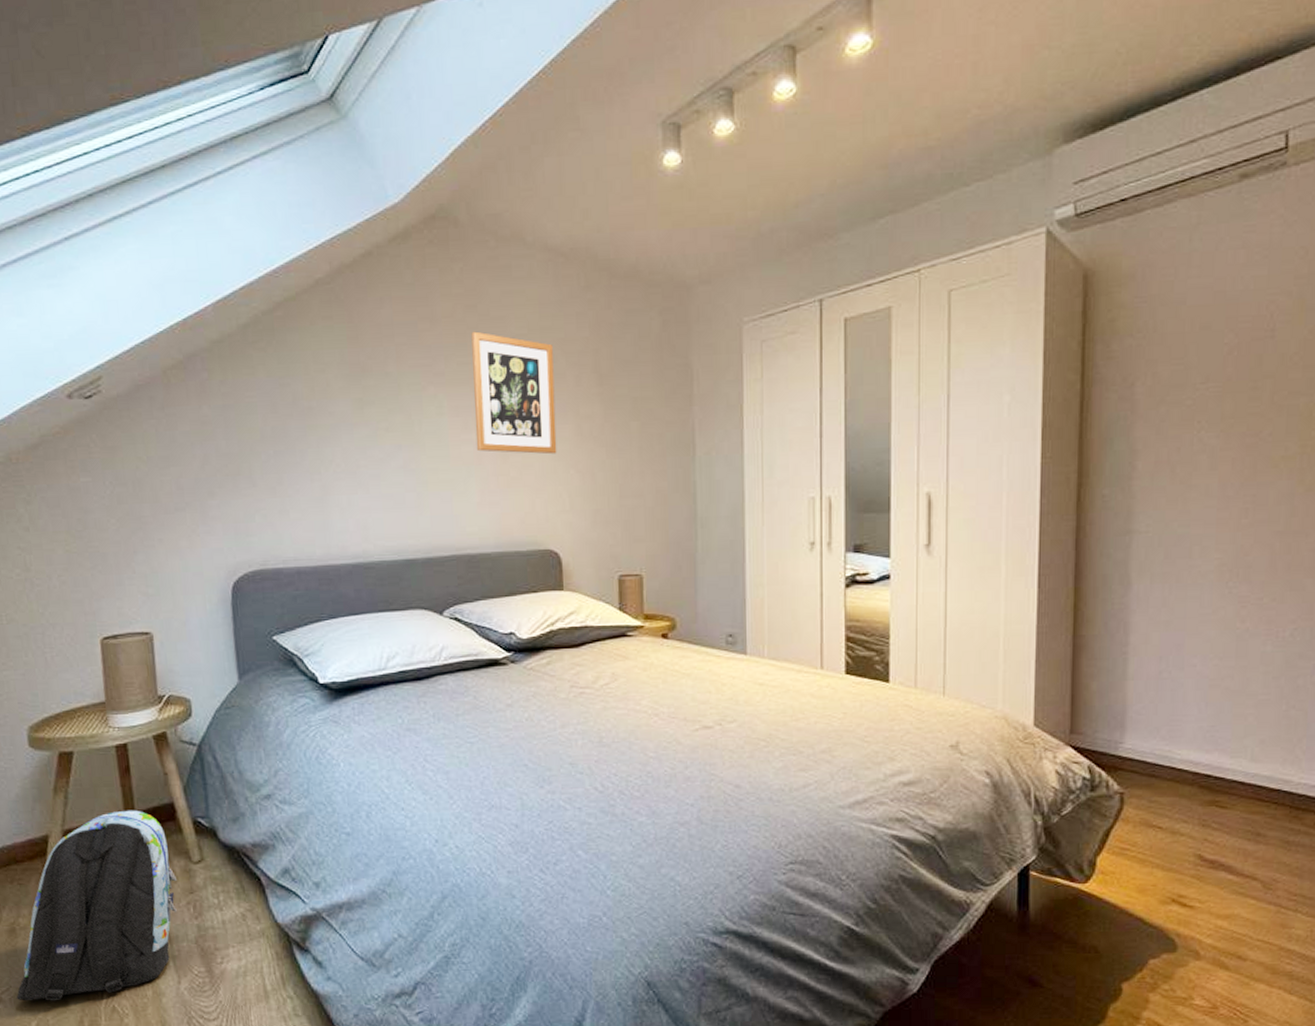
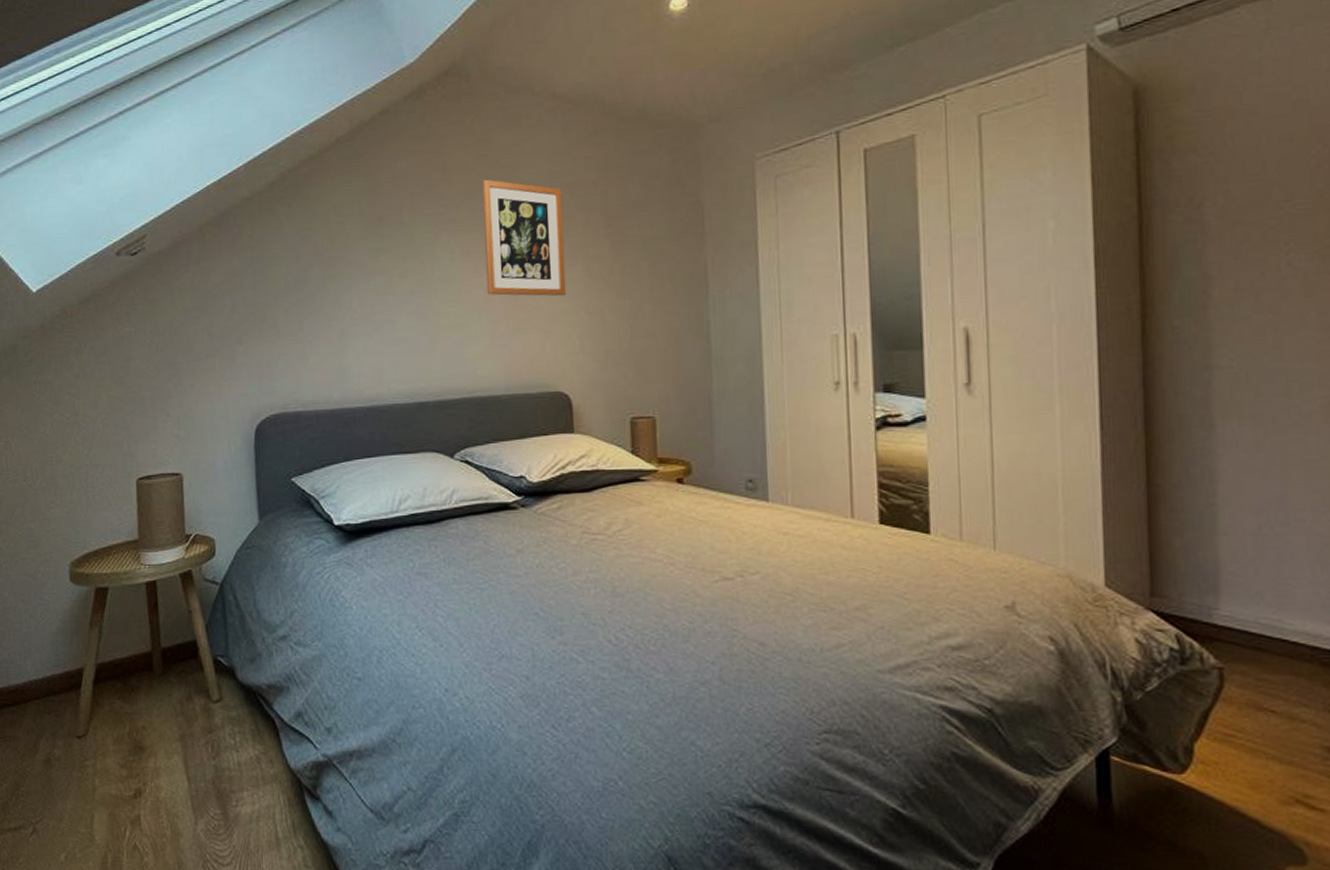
backpack: present [17,810,178,1001] -> none [49,646,198,835]

